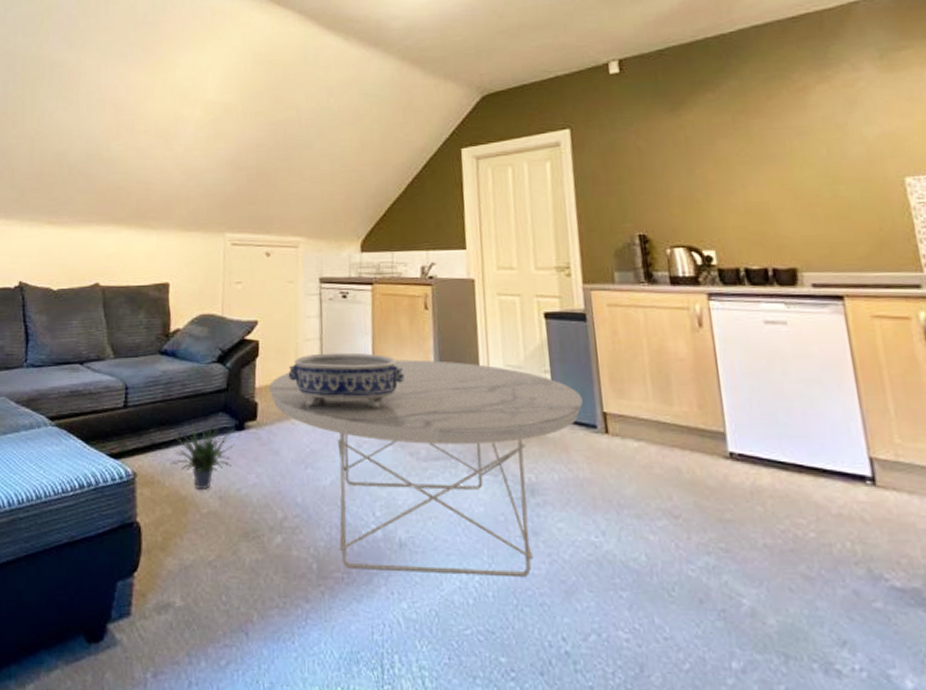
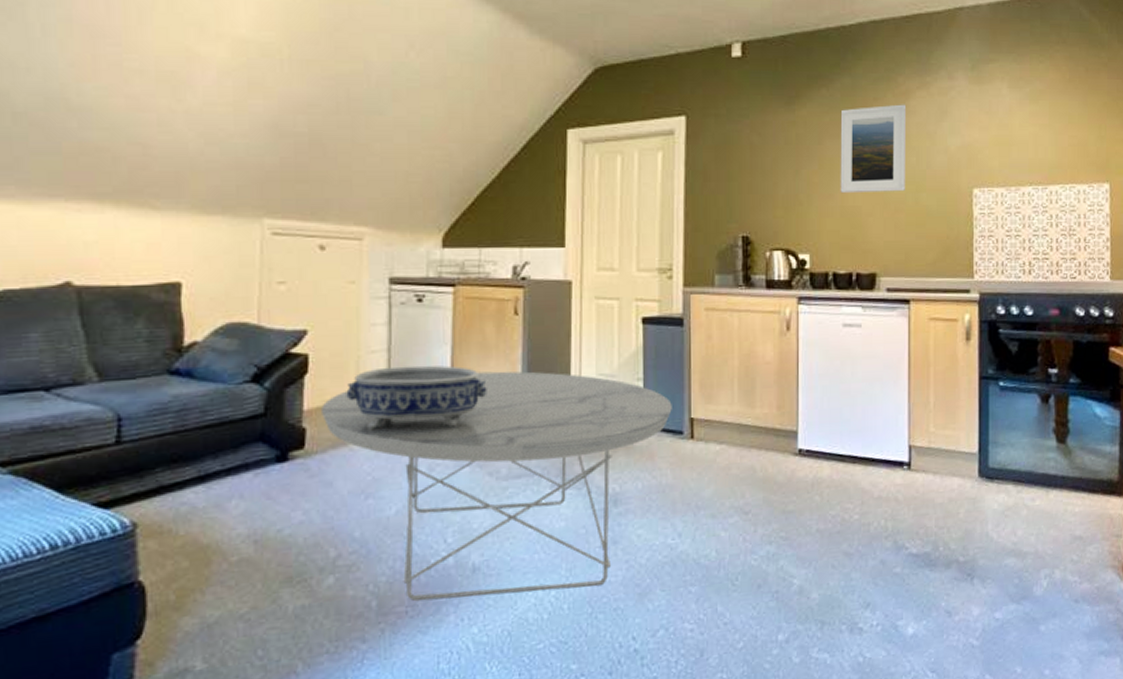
potted plant: present [170,412,235,489] -> none [185,442,275,535]
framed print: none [731,99,818,190] -> present [840,104,907,194]

